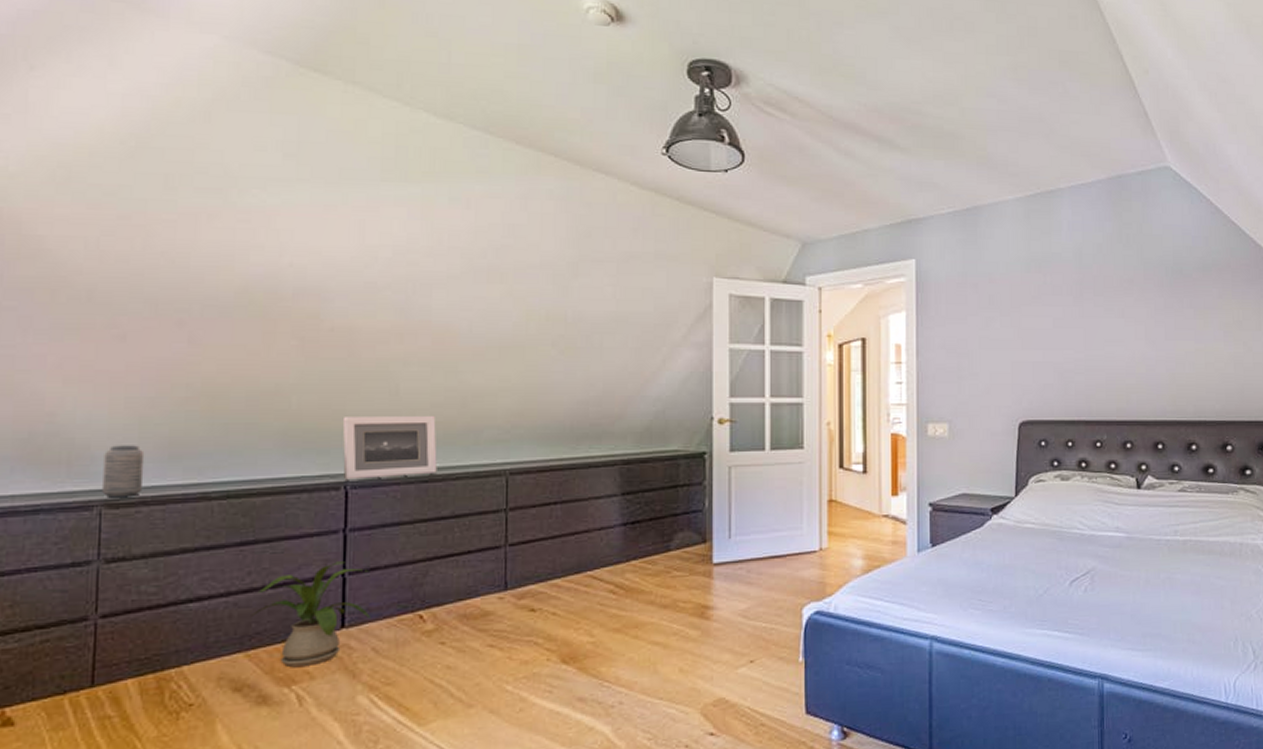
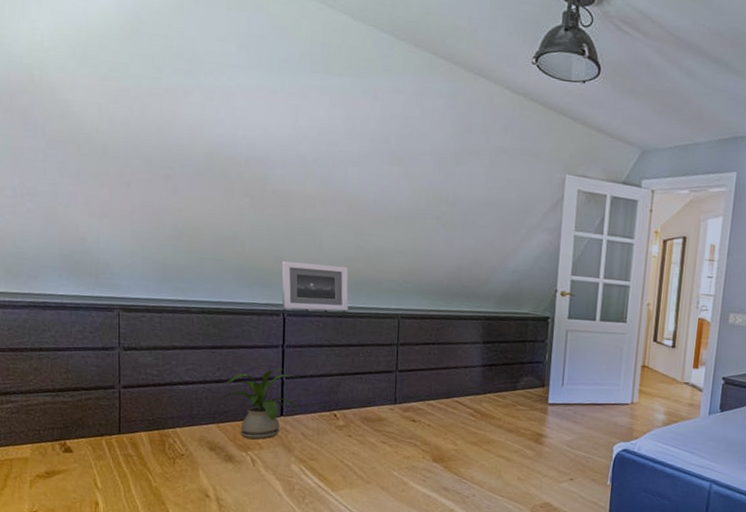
vase: present [102,445,145,500] -> none [119,266,146,306]

